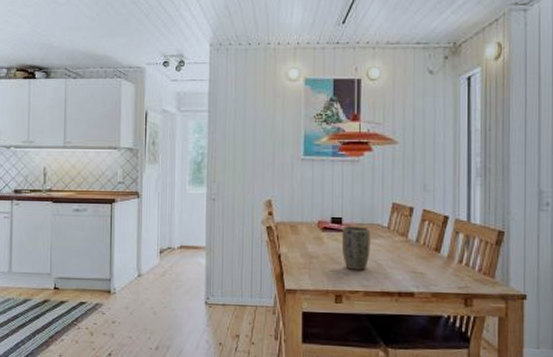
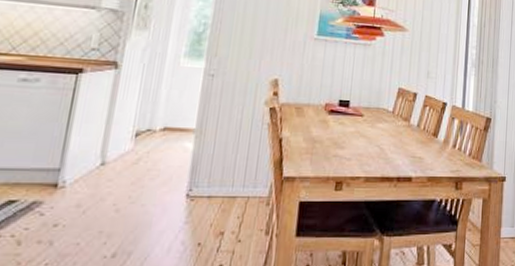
plant pot: present [341,226,371,270] -> none [346,109,376,155]

